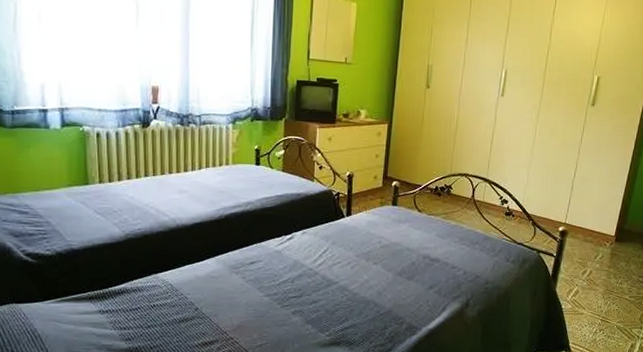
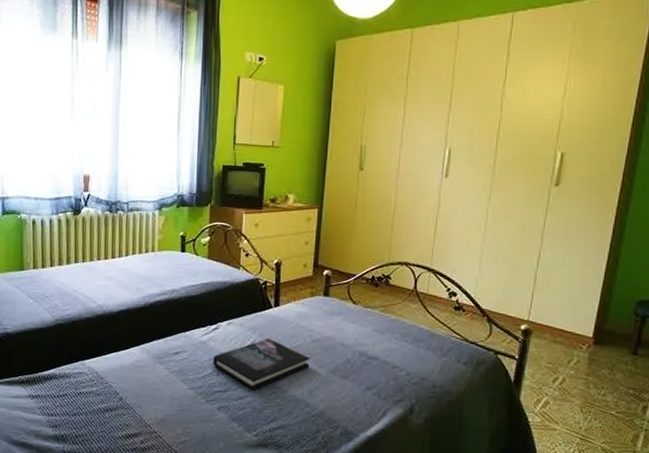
book: none [288,246,379,294] -> present [213,339,310,390]

